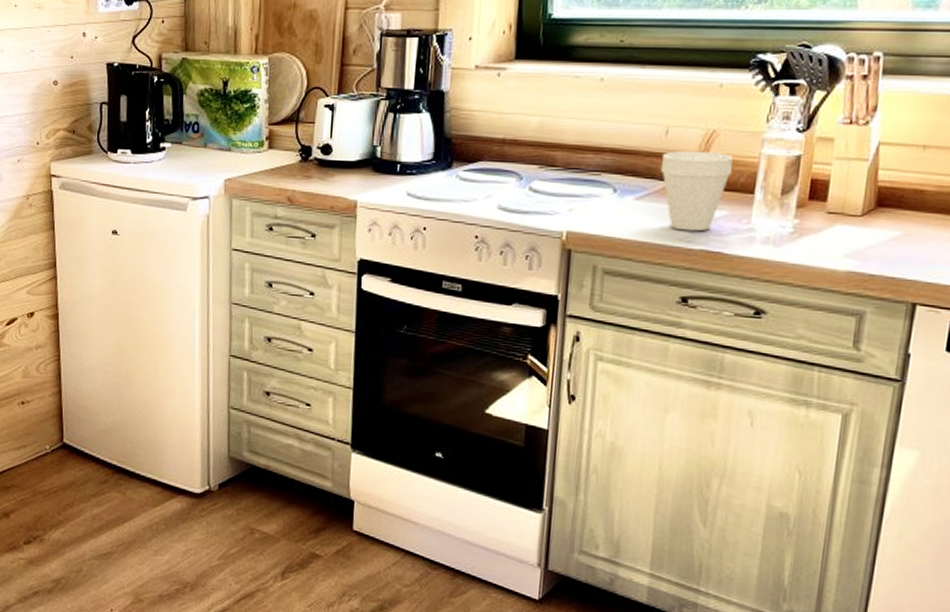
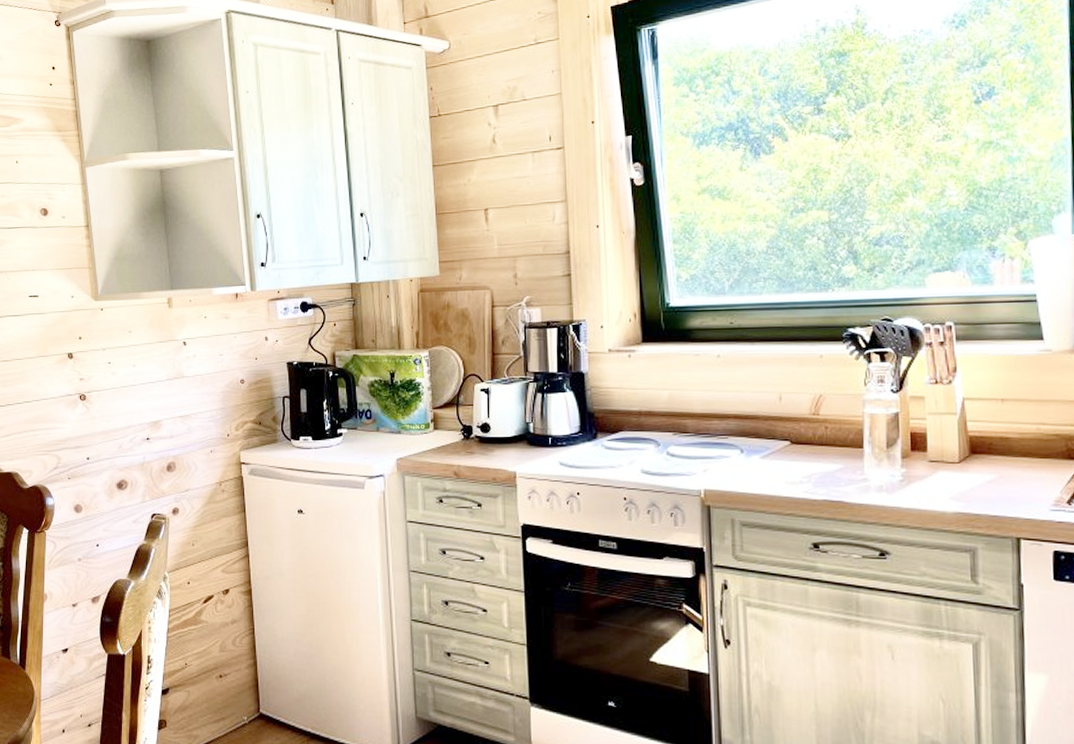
cup: present [660,150,733,232] -> none [778,413,842,484]

